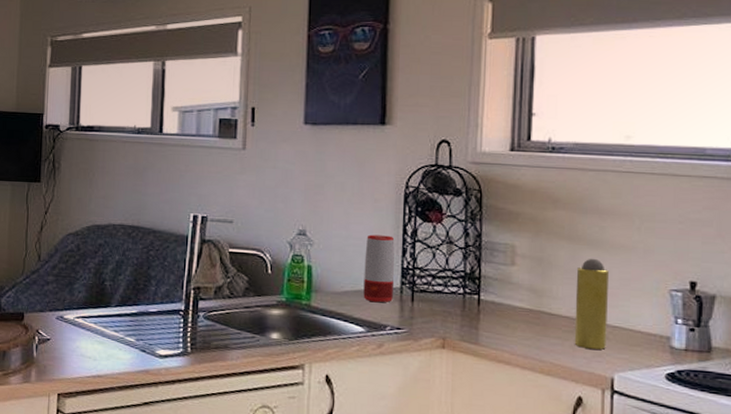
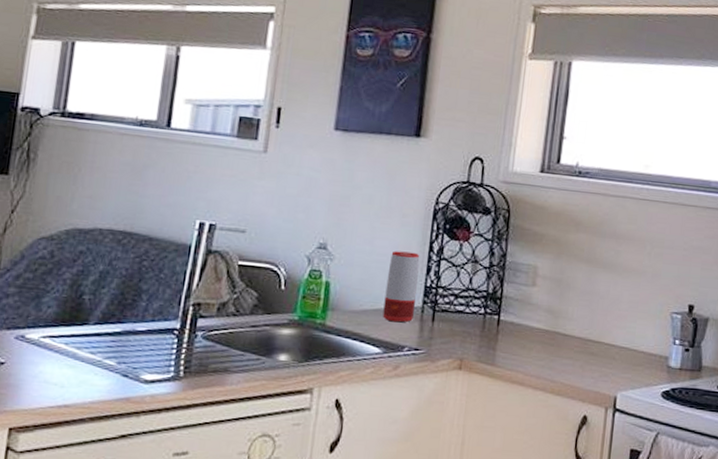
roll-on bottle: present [574,258,610,350] -> none [584,280,621,370]

